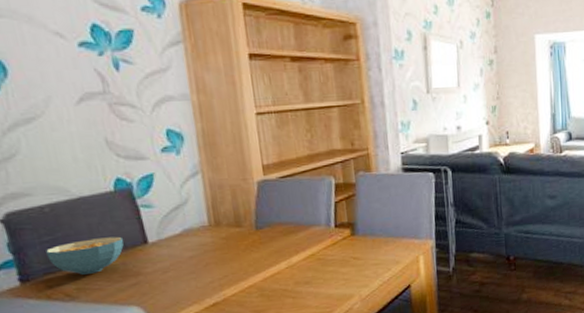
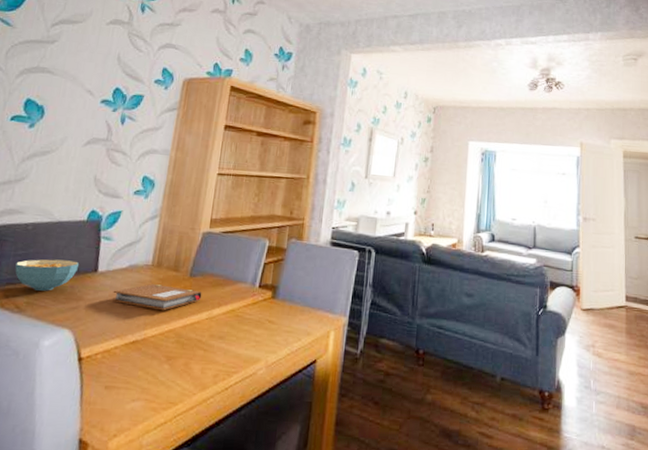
notebook: none [173,242,276,270] -> present [111,284,202,311]

